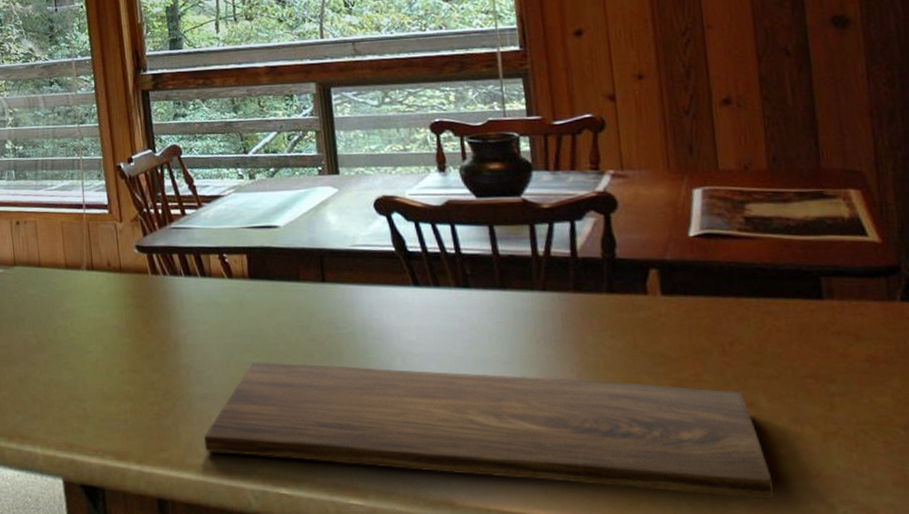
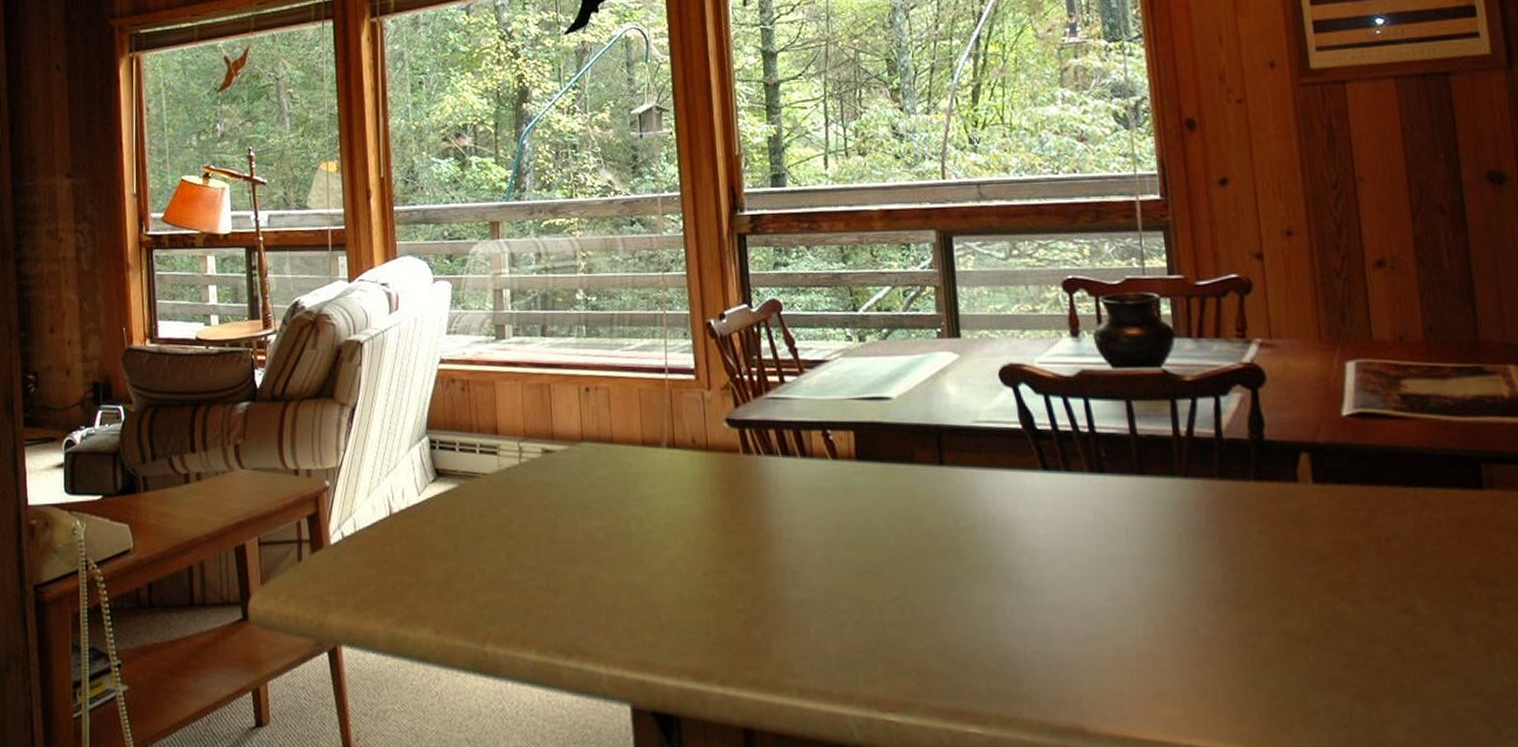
cutting board: present [204,361,775,500] -> none [800,560,1436,722]

